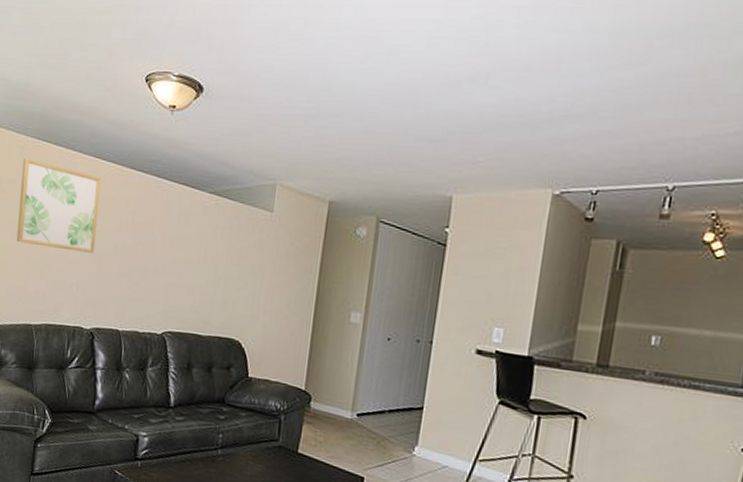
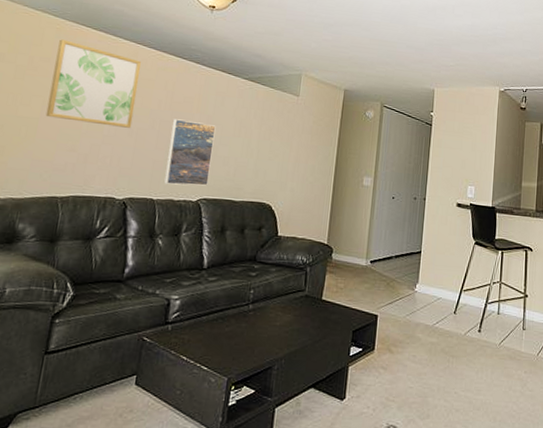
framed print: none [129,242,180,318] -> present [164,119,216,186]

